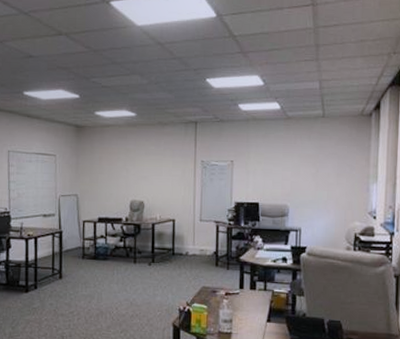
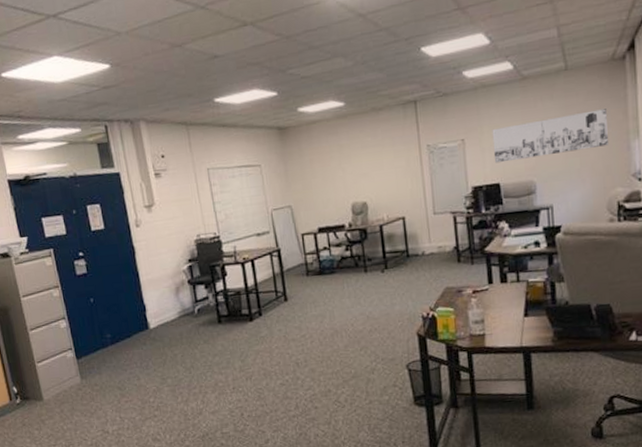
wall art: none [256,154,353,186] -> present [492,109,609,163]

